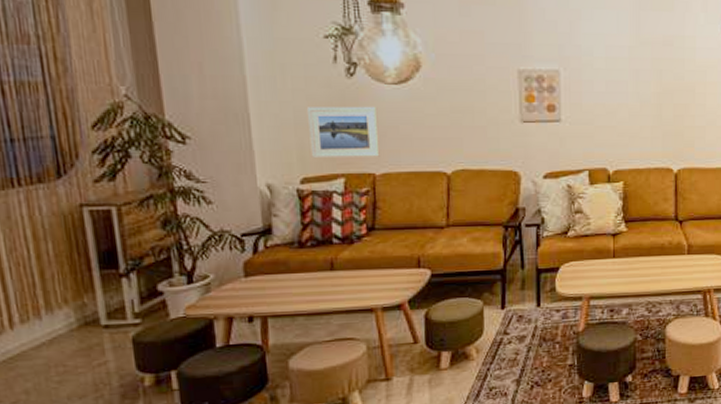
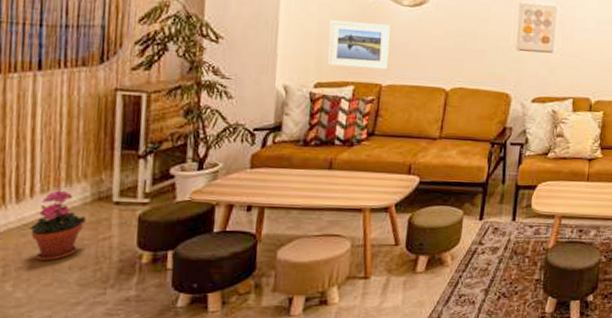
potted plant: none [16,318,76,394] -> present [29,190,86,262]

